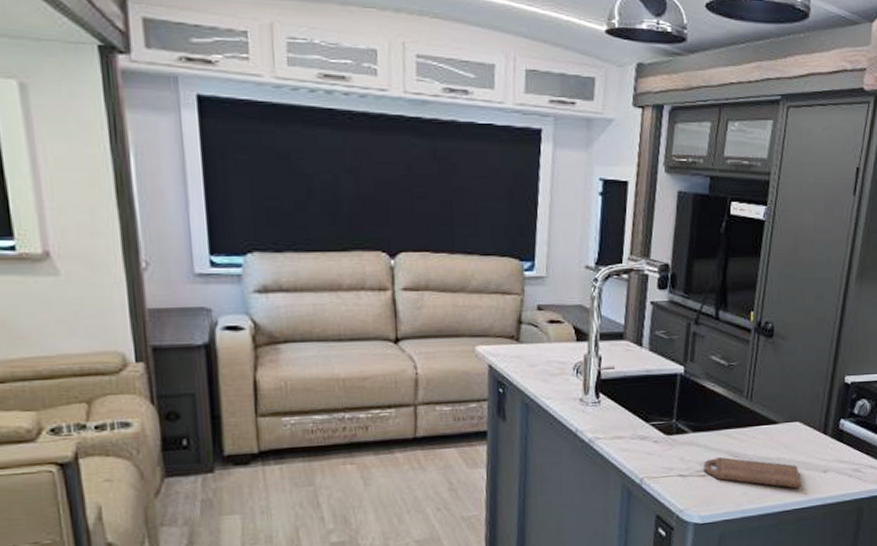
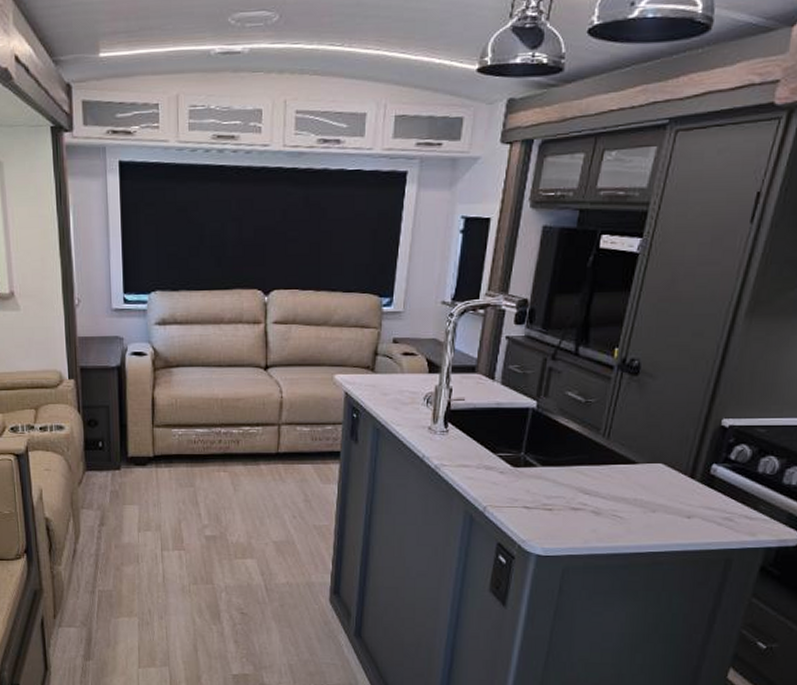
cutting board: present [703,457,802,489] -> none [550,493,660,532]

